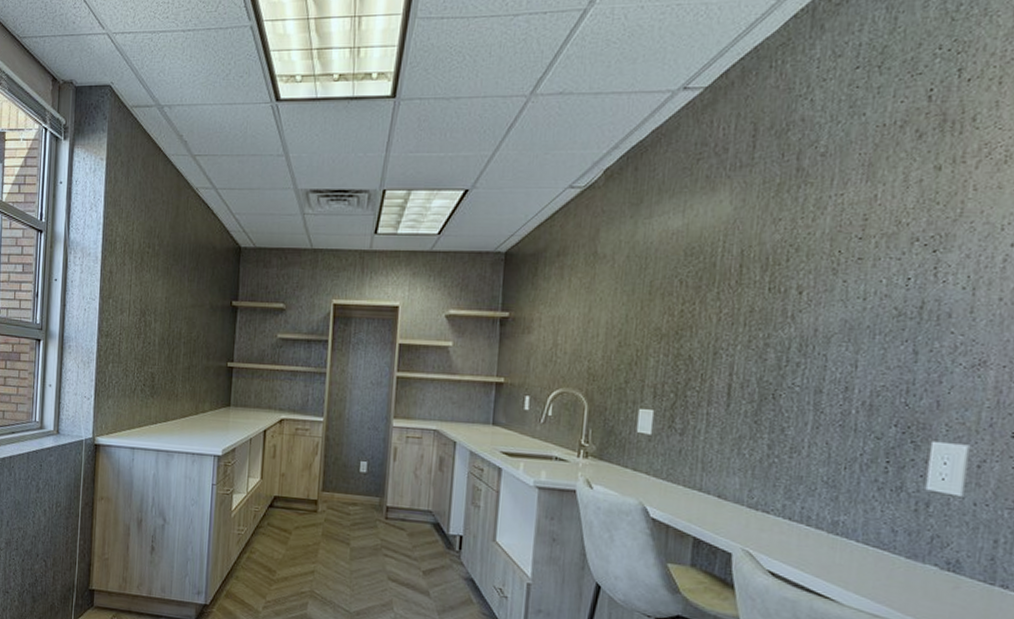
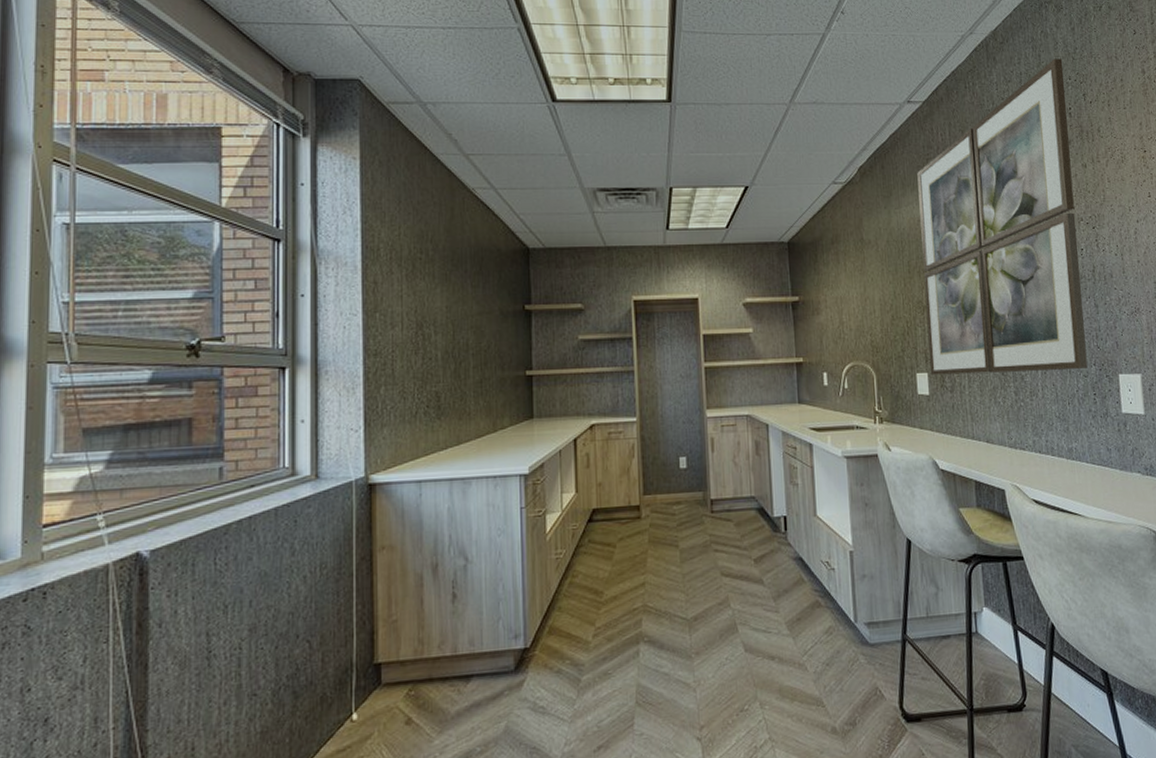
wall art: none [657,20,934,429] -> present [917,58,1088,376]

